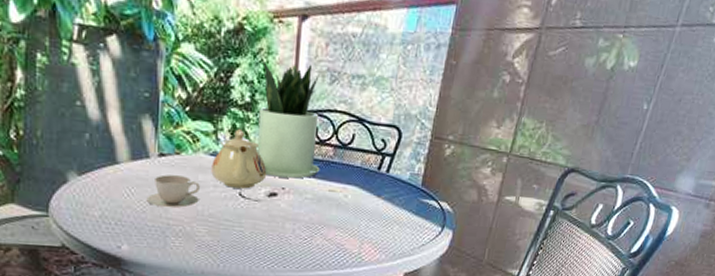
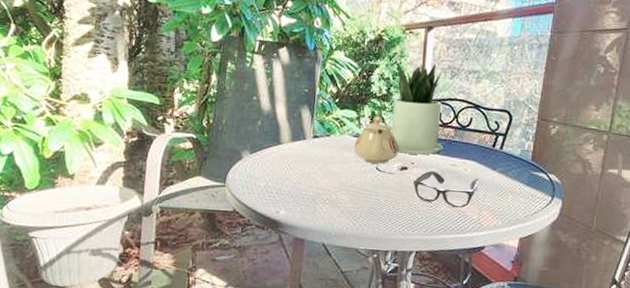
teacup: present [146,174,200,208] -> none [301,152,345,180]
sunglasses: none [284,197,361,241] -> present [414,170,479,208]

